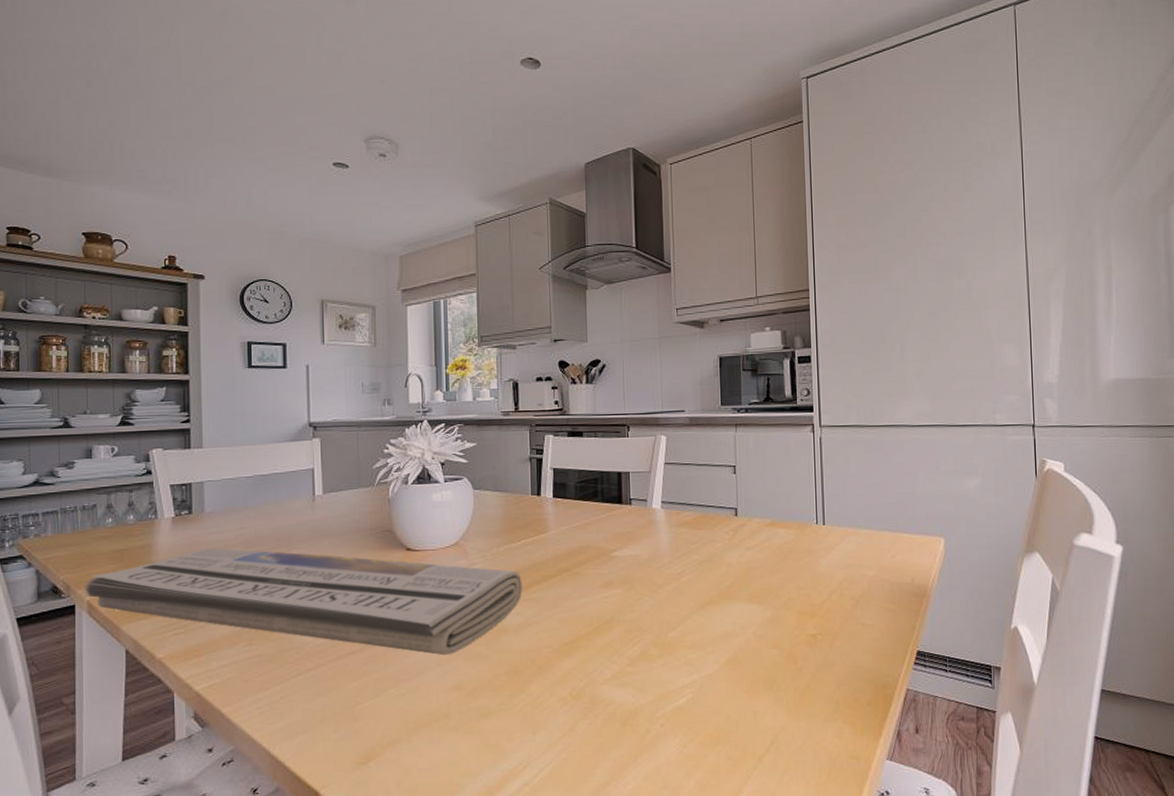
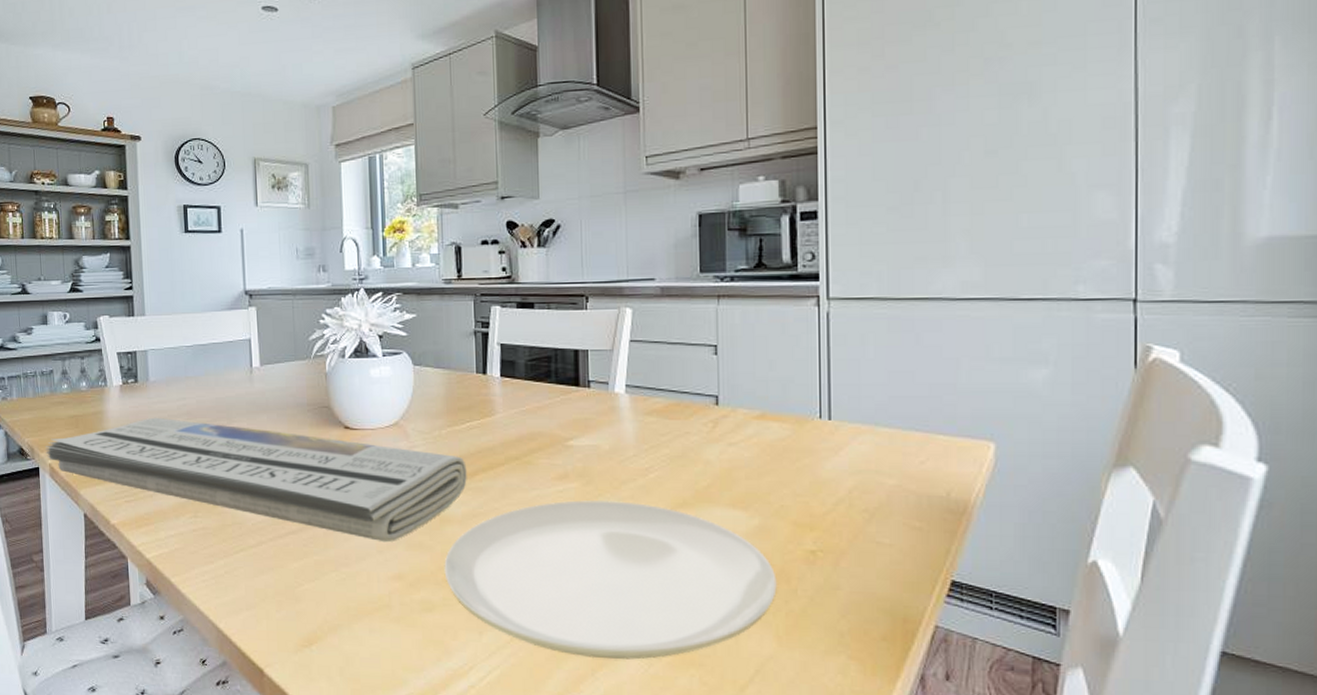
plate: none [500,602,786,745] -> present [444,499,777,660]

